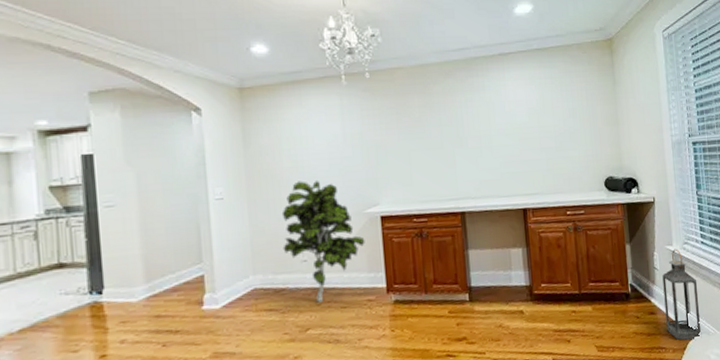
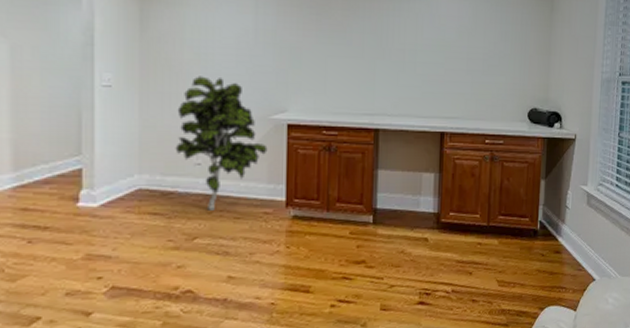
lantern: present [662,248,702,340] -> none [570,189,606,282]

